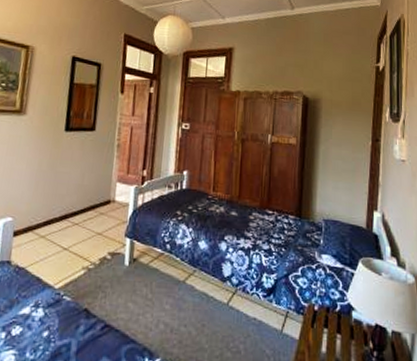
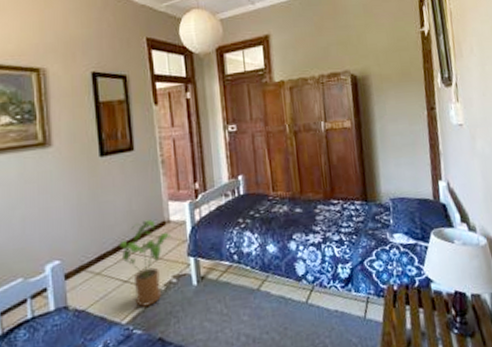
house plant: none [66,196,115,276] -> present [119,219,172,307]

